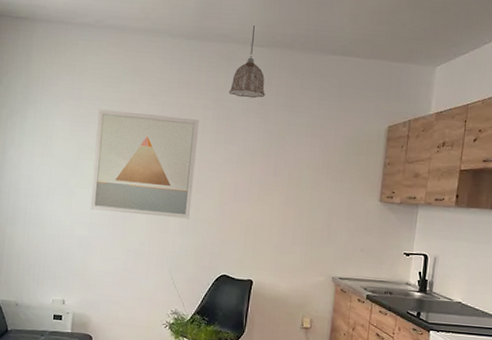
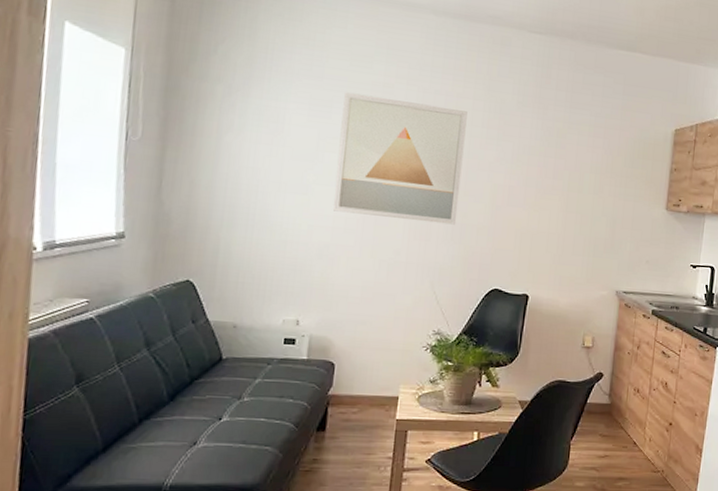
pendant lamp: present [229,26,265,99] -> none [502,10,544,91]

